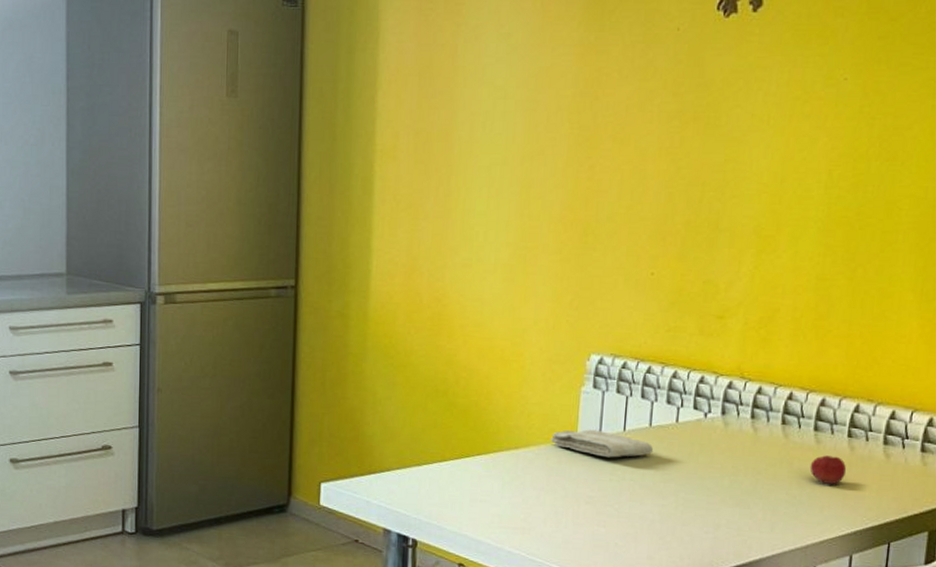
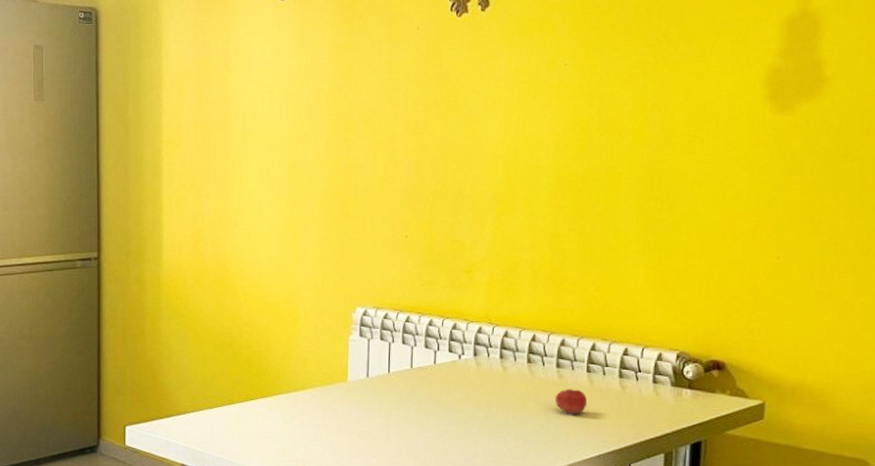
washcloth: present [550,429,654,458] -> none [324,372,416,397]

